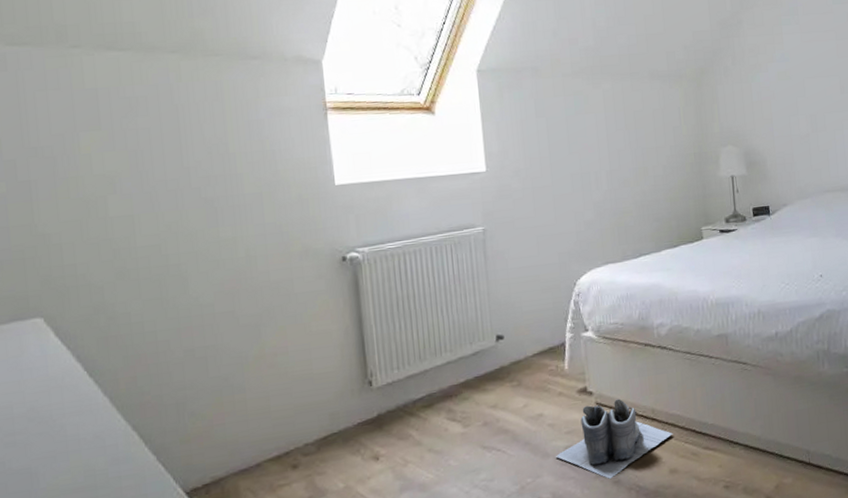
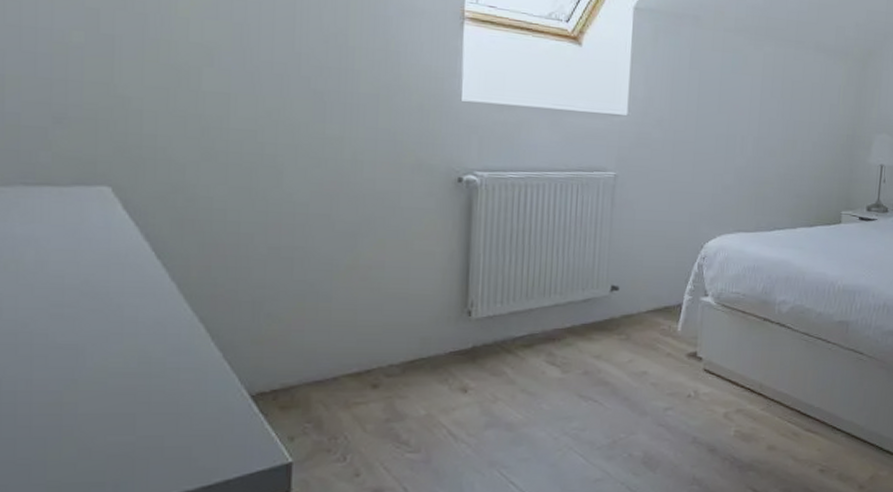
boots: present [555,398,673,479] -> none [653,369,777,446]

